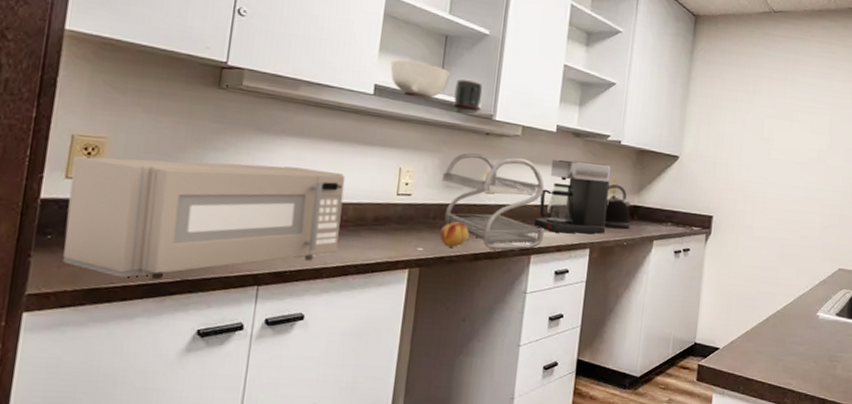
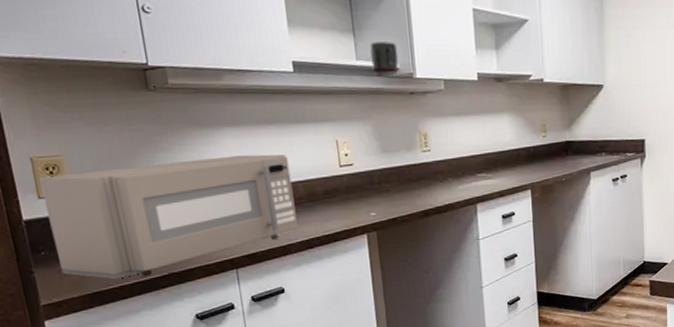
bowl: present [390,60,451,100] -> none [302,31,364,69]
fruit: present [439,221,469,247] -> none [387,182,415,208]
dish rack: present [441,153,545,251] -> none [377,112,486,204]
coffee maker: present [533,159,611,234] -> none [473,105,543,179]
kettle: present [604,184,632,229] -> none [538,123,565,167]

